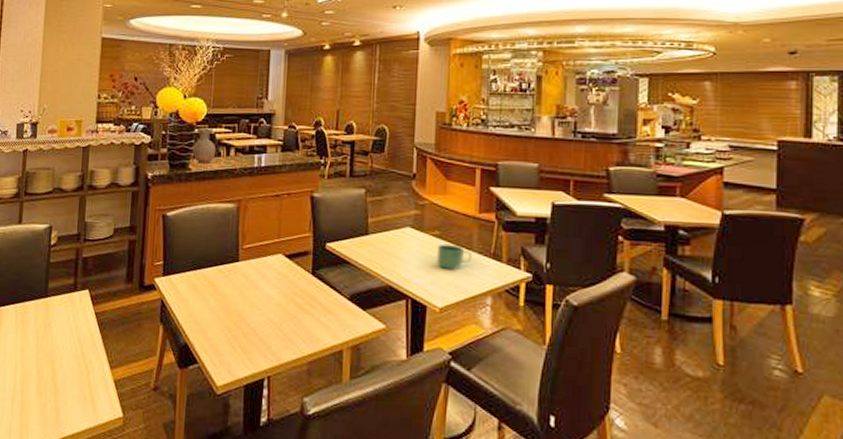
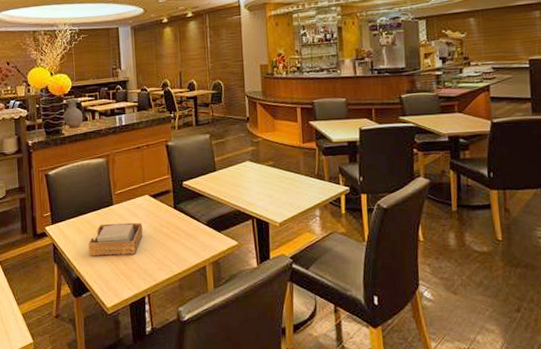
napkin holder: none [203,282,271,325] -> present [88,222,143,256]
cup: present [436,244,471,270] -> none [272,171,300,191]

